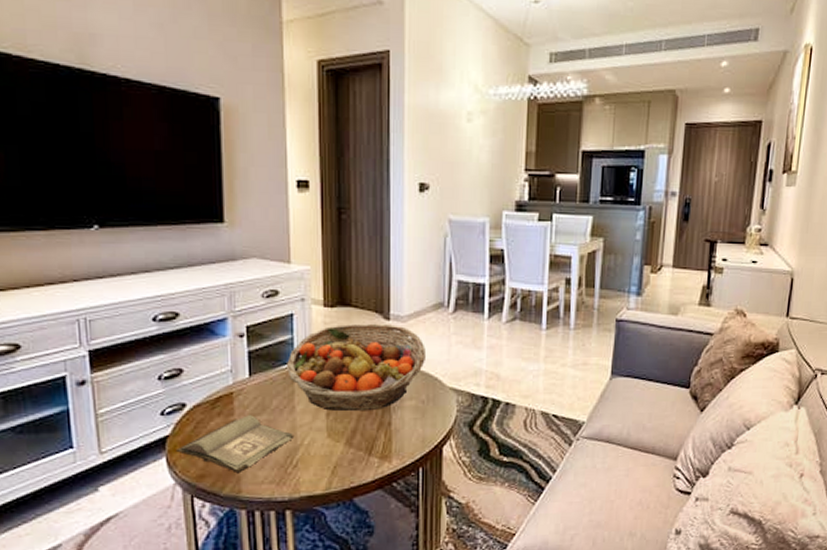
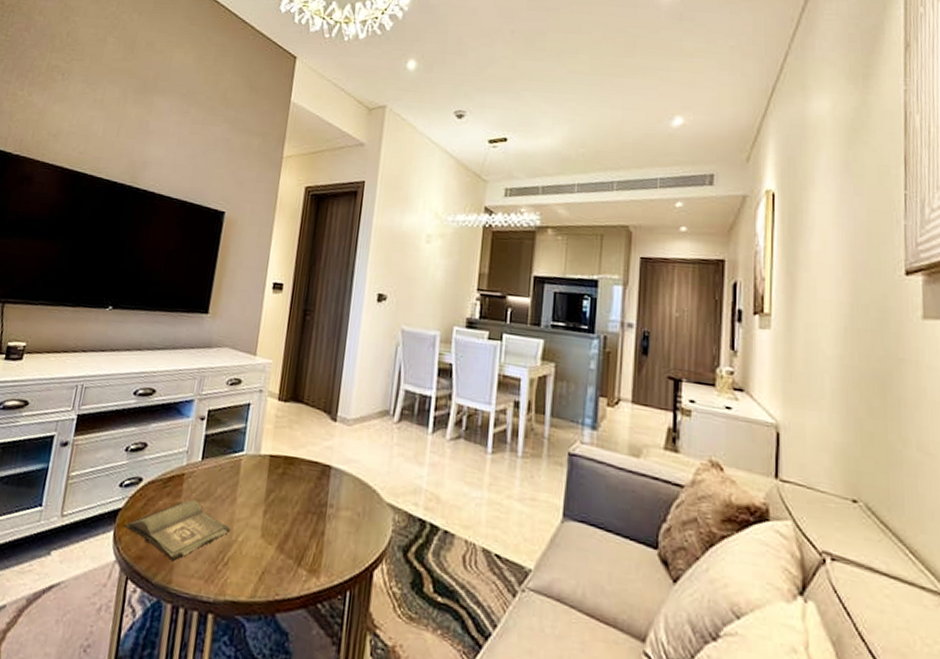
fruit basket: present [285,323,425,411] -> none [235,420,367,516]

